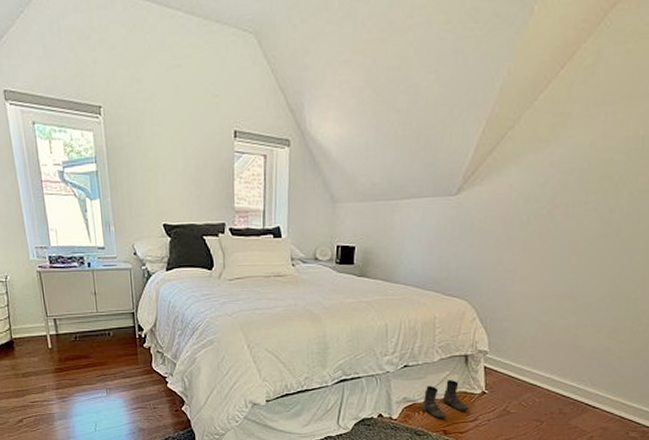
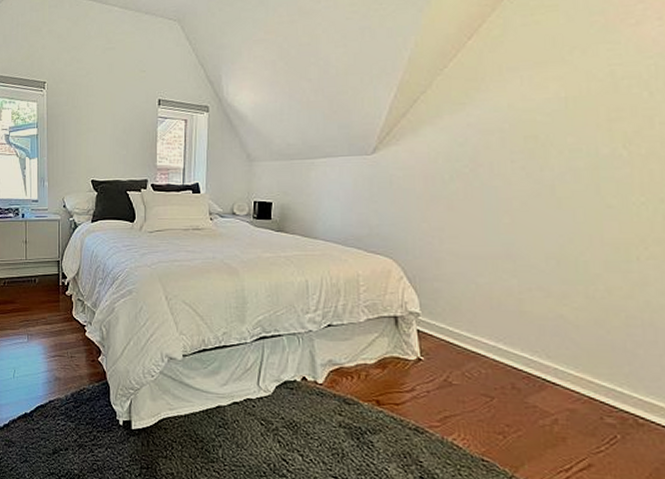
boots: present [421,380,469,419] -> none [349,343,404,387]

